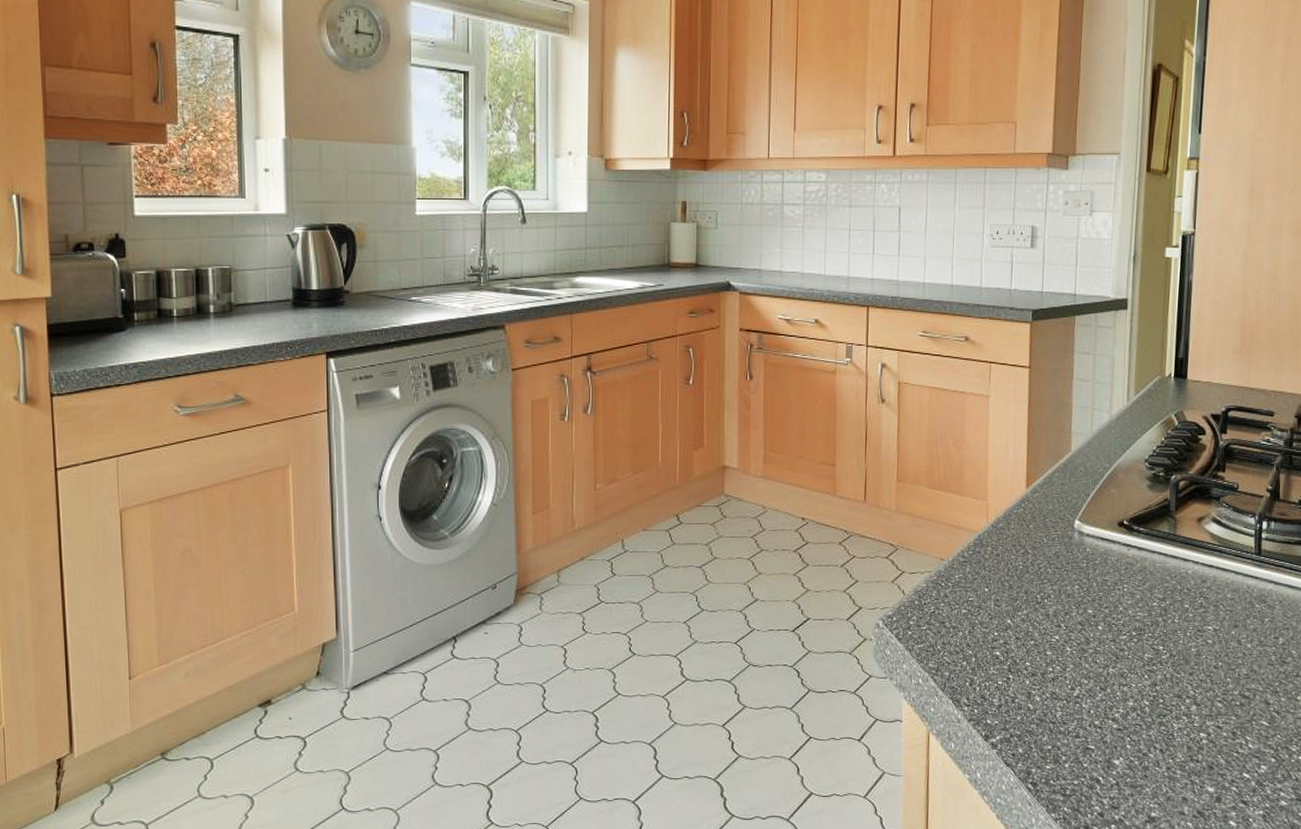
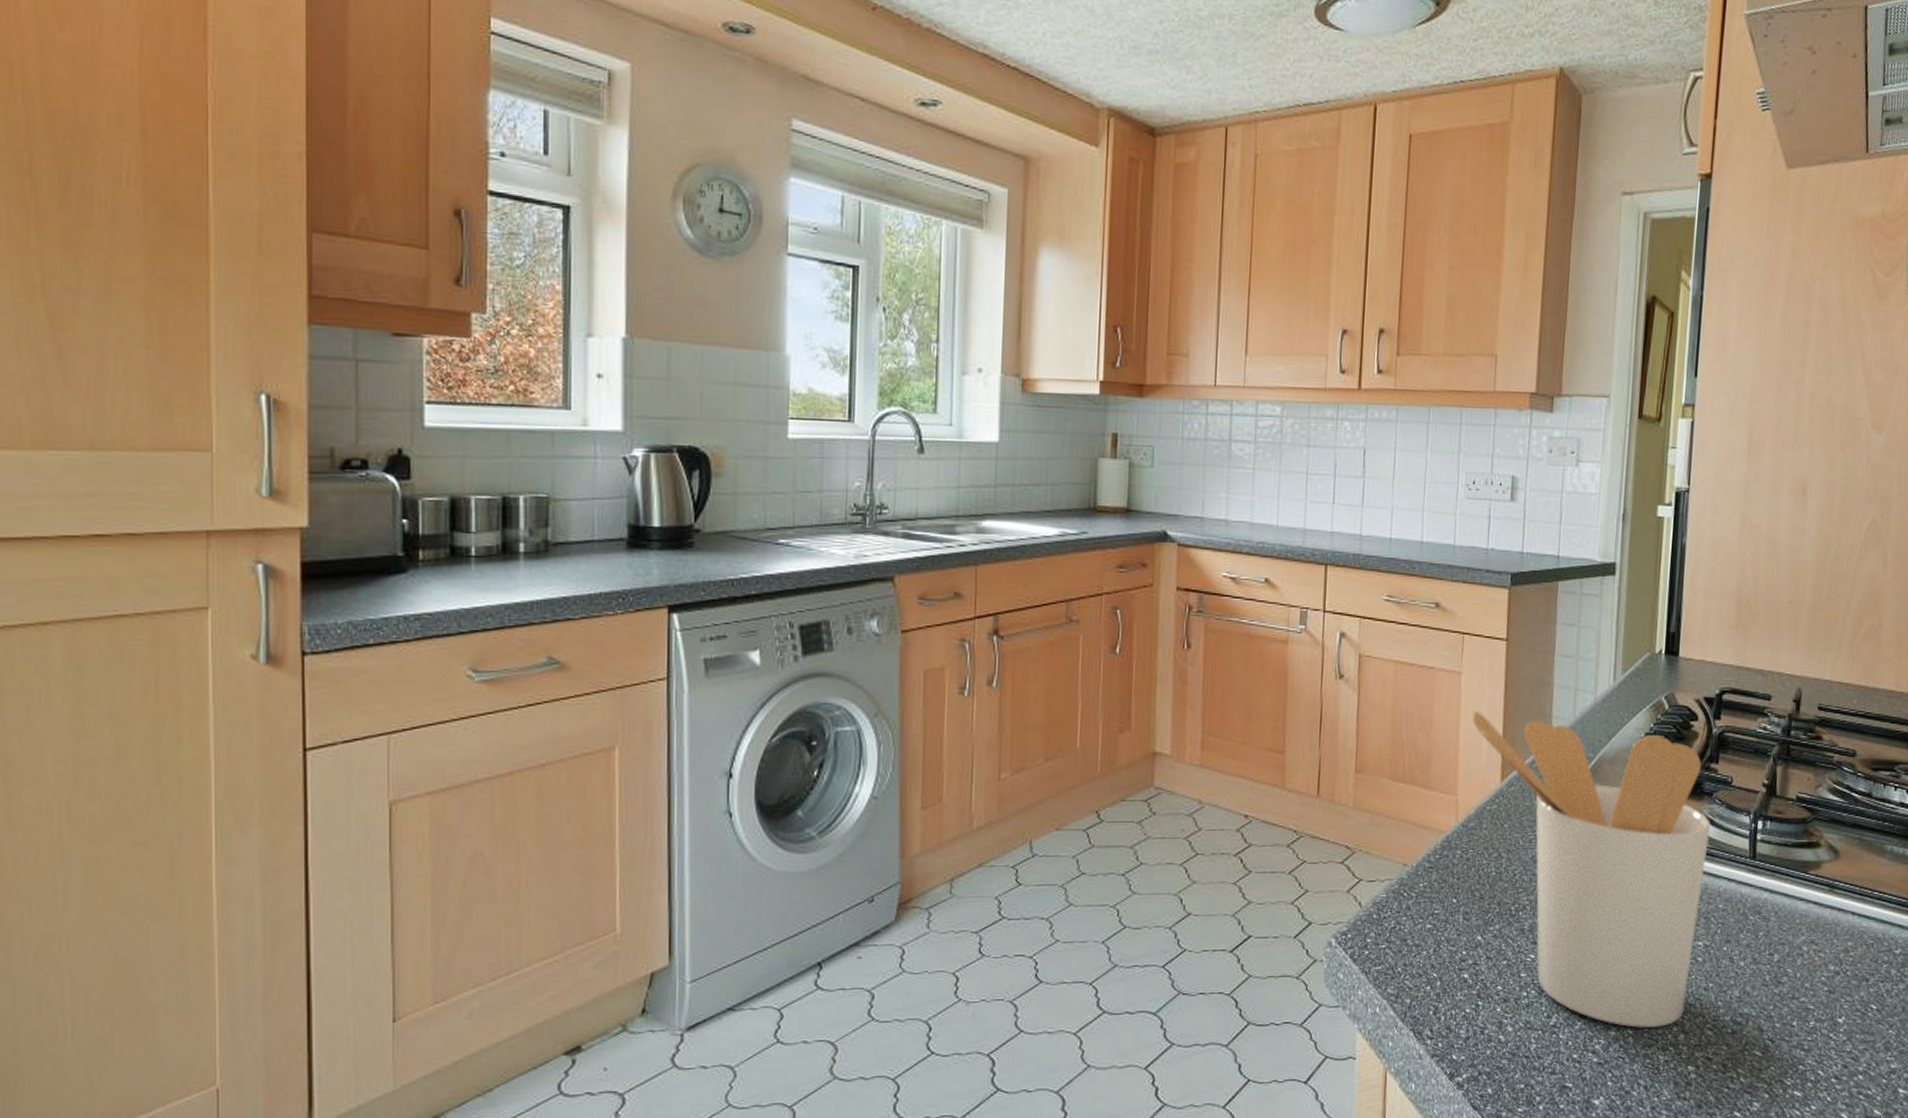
utensil holder: none [999,429,1218,700] -> present [1471,712,1711,1029]

